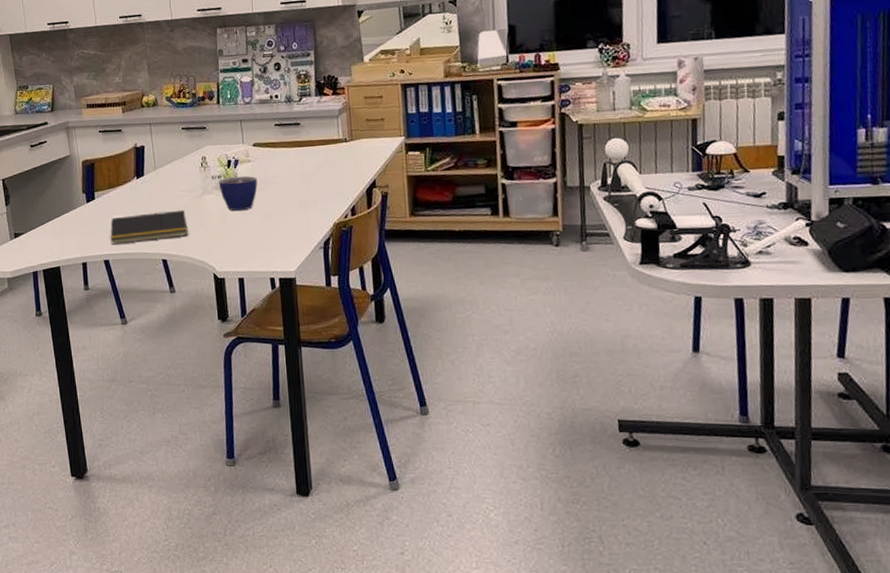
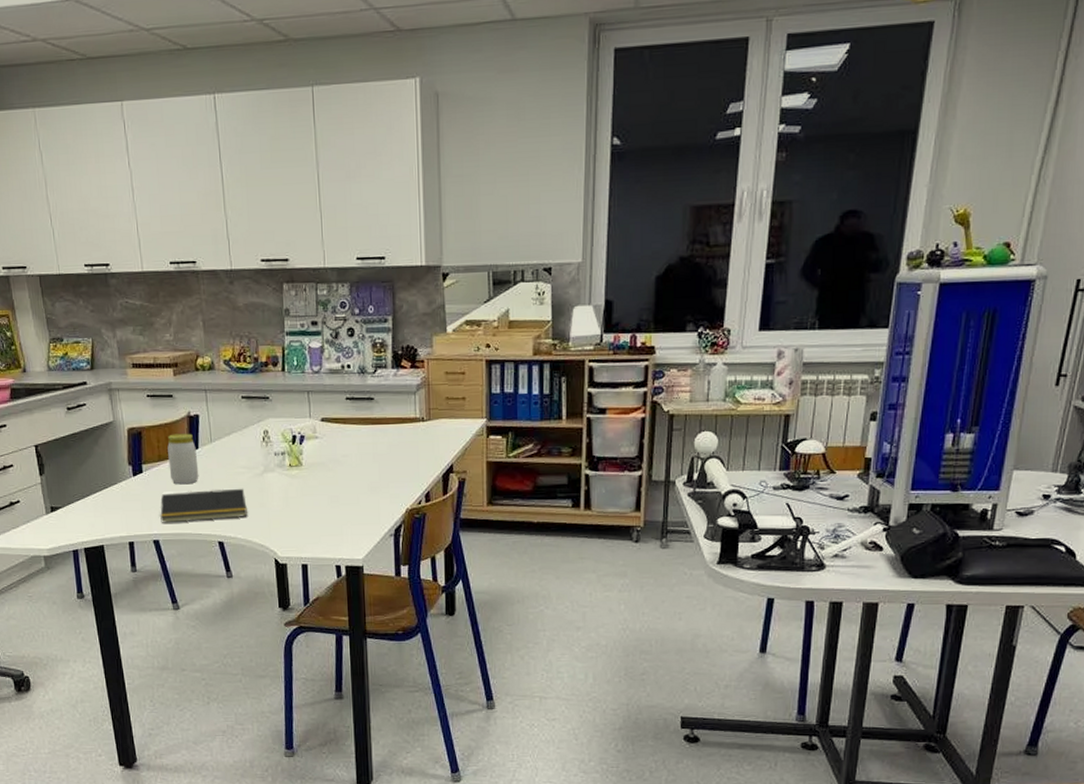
jar: none [117,162,145,209] -> present [167,433,199,485]
cup: present [218,176,258,211] -> none [281,453,325,492]

